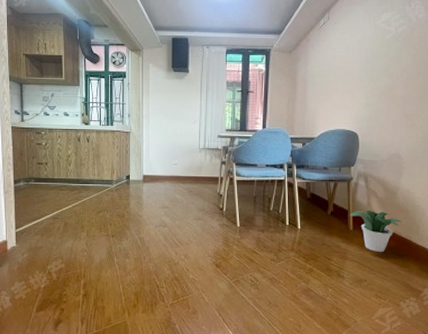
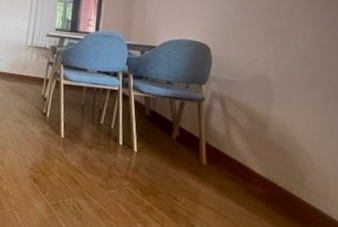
potted plant: present [349,210,401,252] -> none [201,140,276,203]

